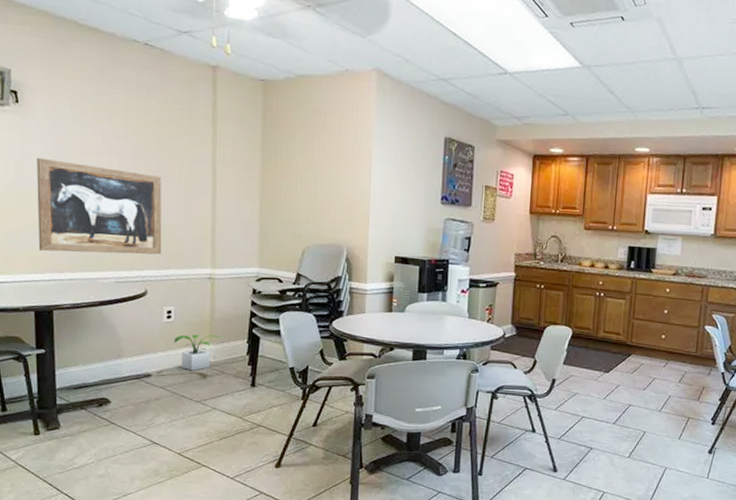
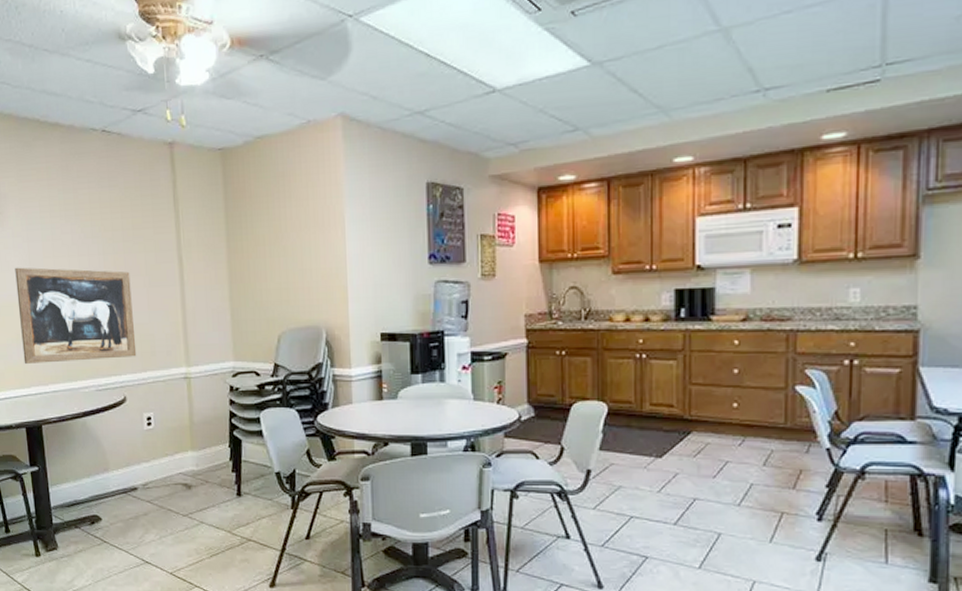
potted plant: present [174,334,222,371] -> none [156,441,204,482]

